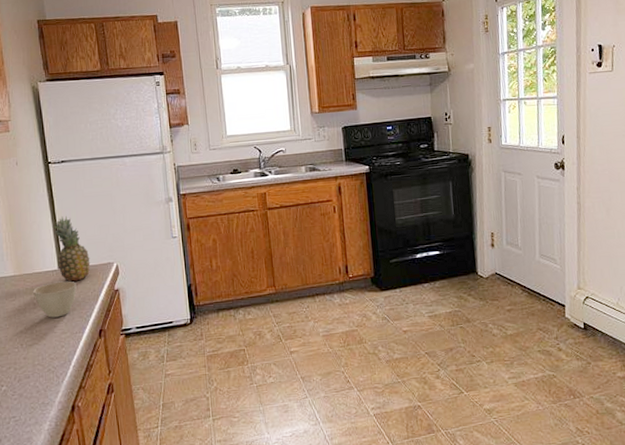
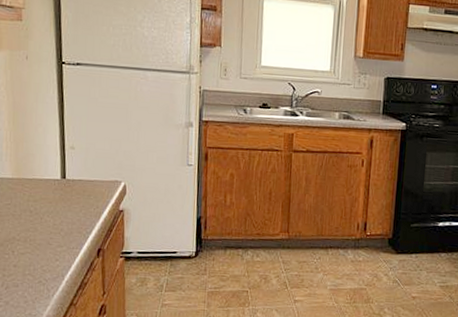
cup: present [33,281,77,318] -> none [31,192,79,229]
fruit: present [52,216,90,282] -> none [59,123,97,195]

